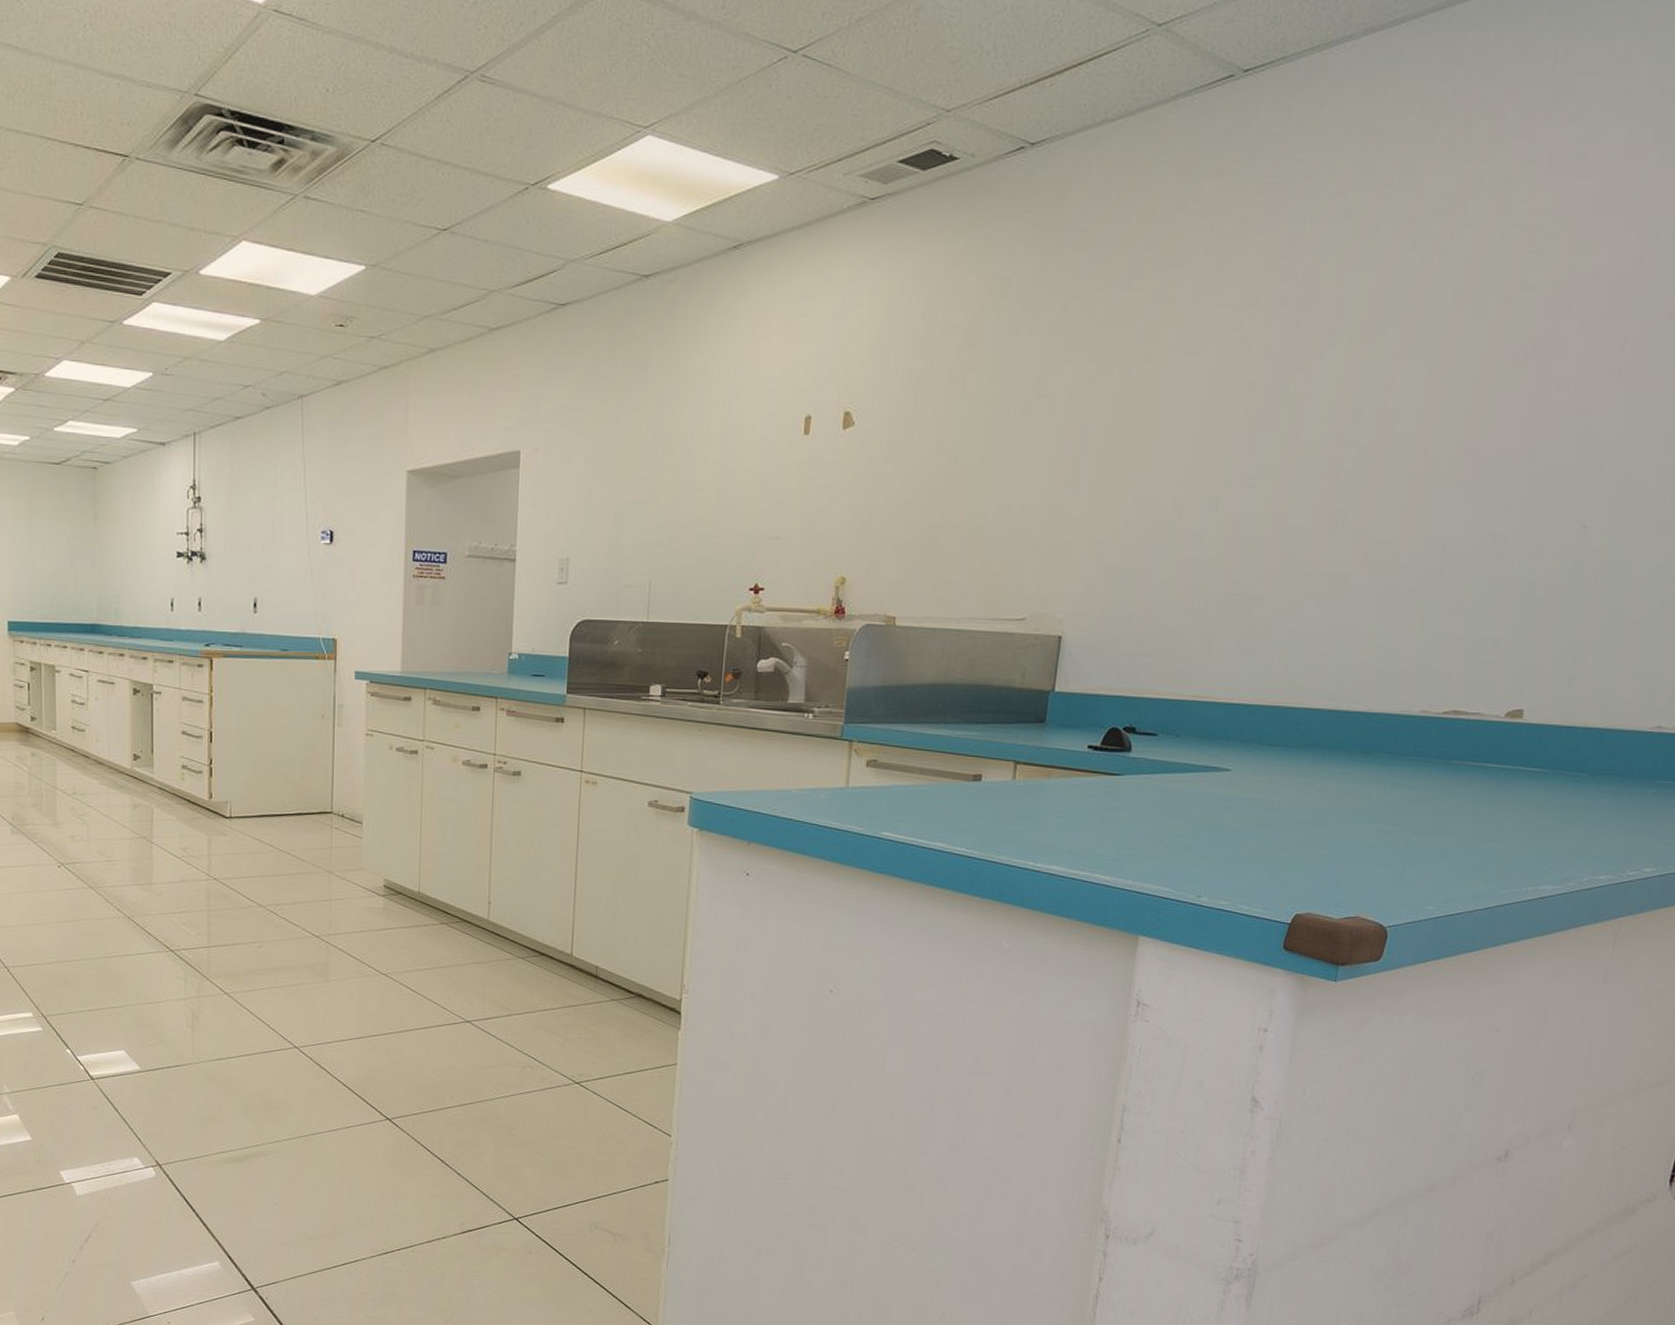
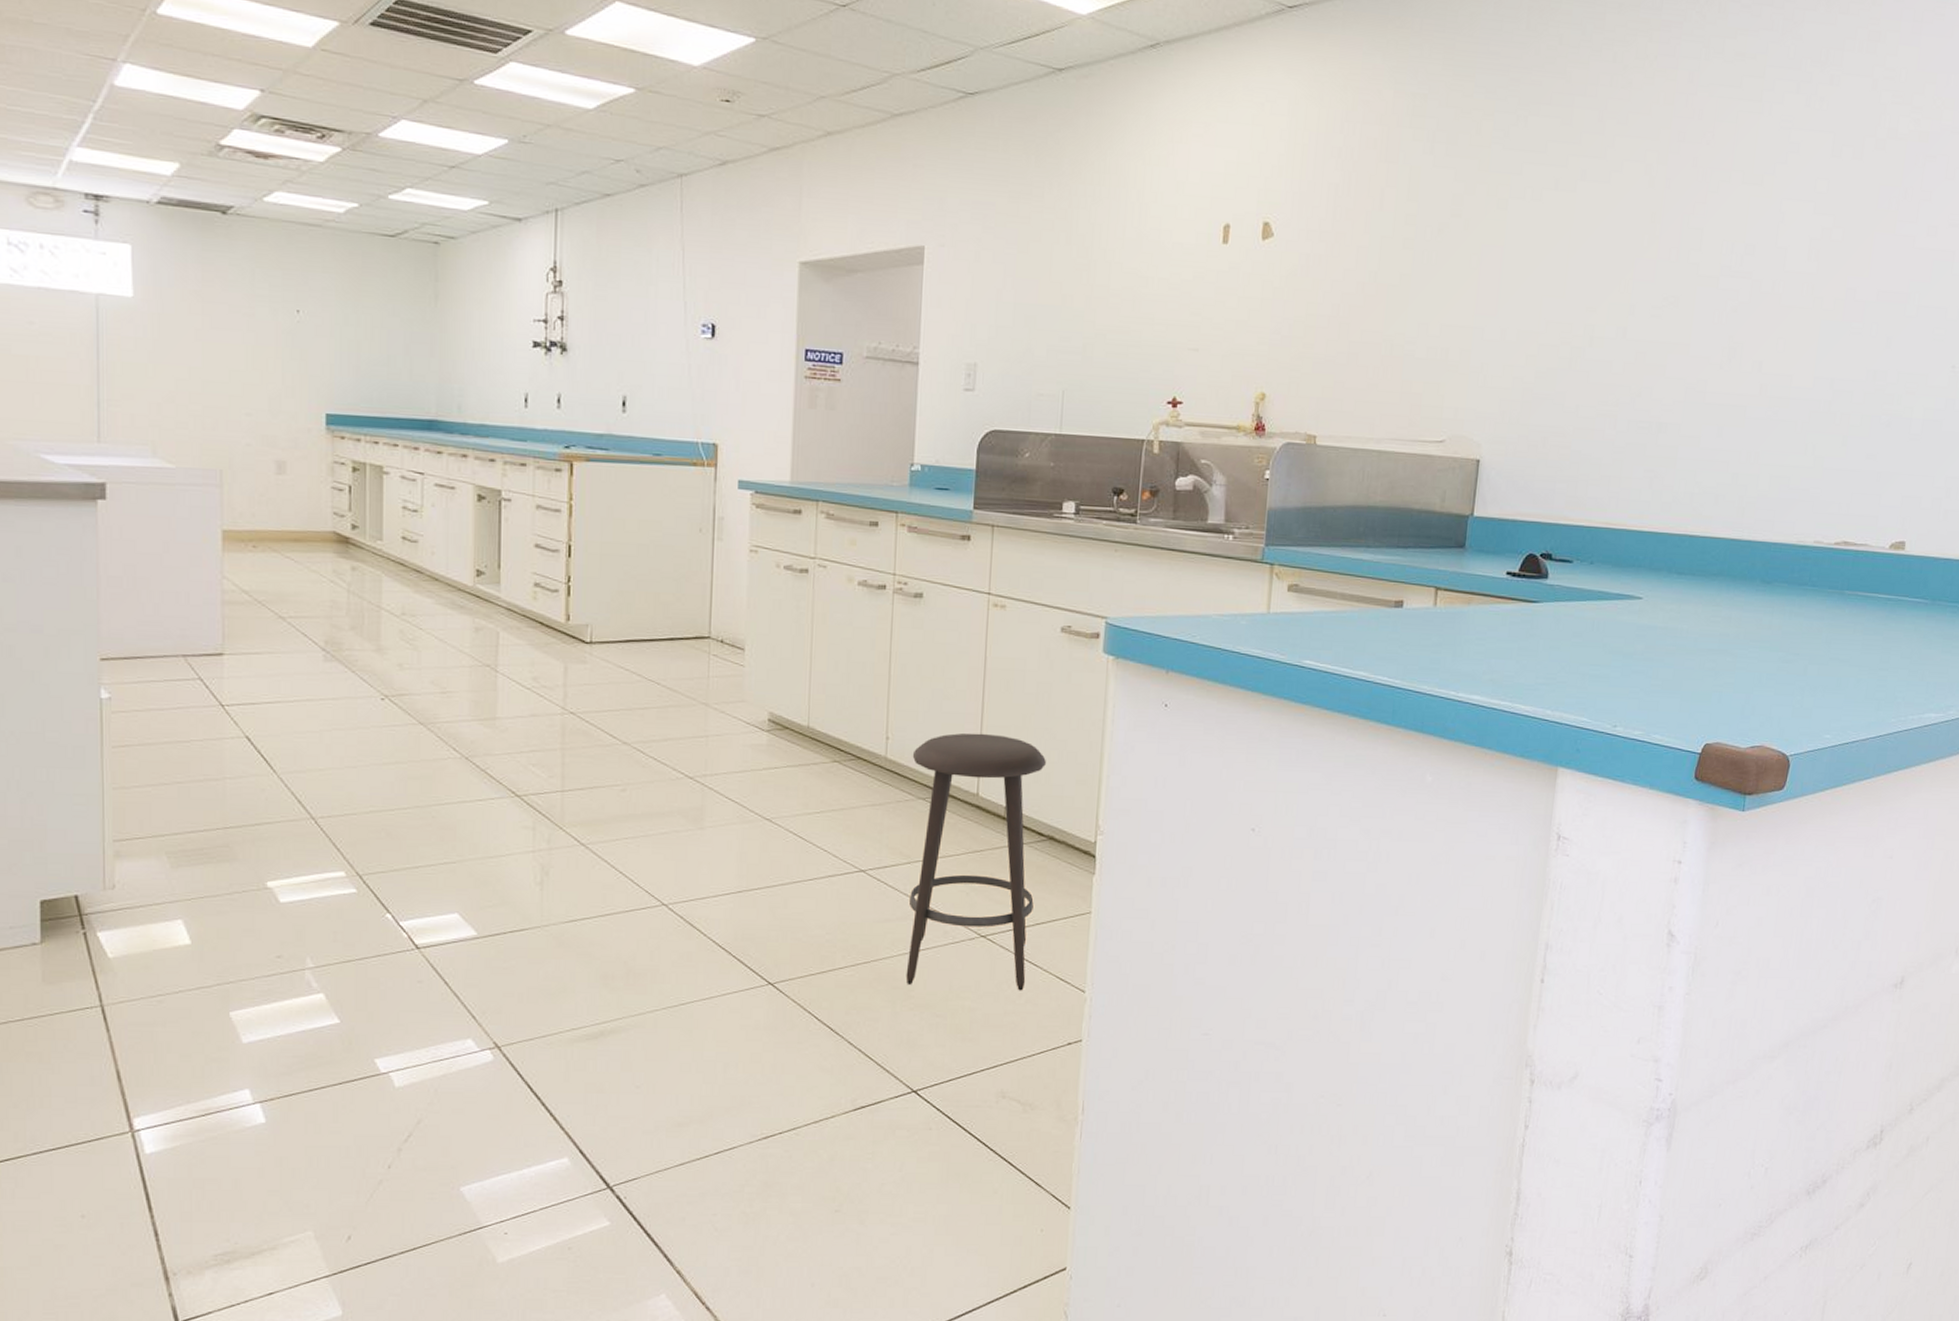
stool: none [507,898,635,1133] -> present [905,733,1046,991]

